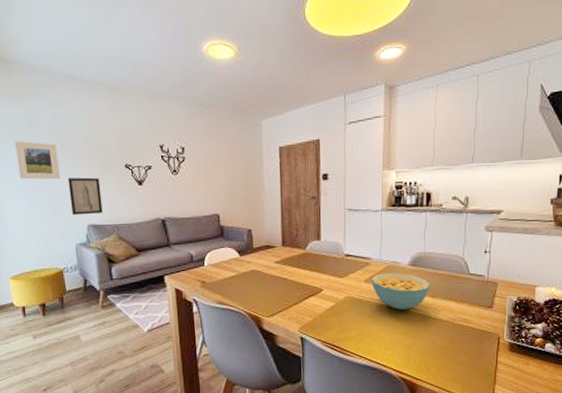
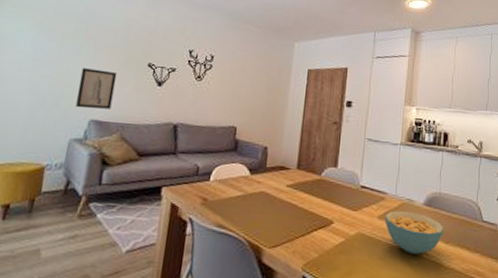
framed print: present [15,141,60,180] -> none [29,23,81,68]

